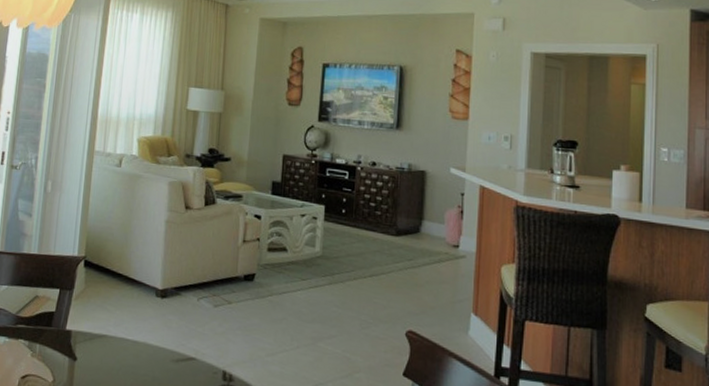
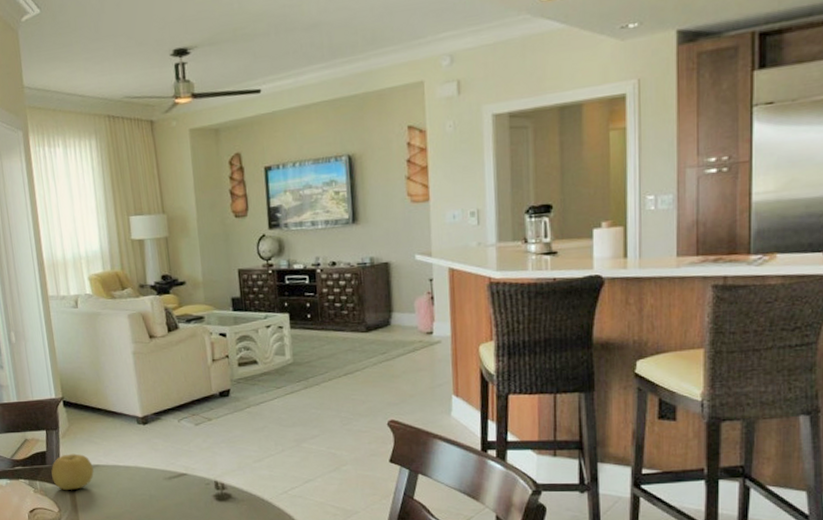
fruit: none [54,318,100,360] -> present [51,453,94,490]

